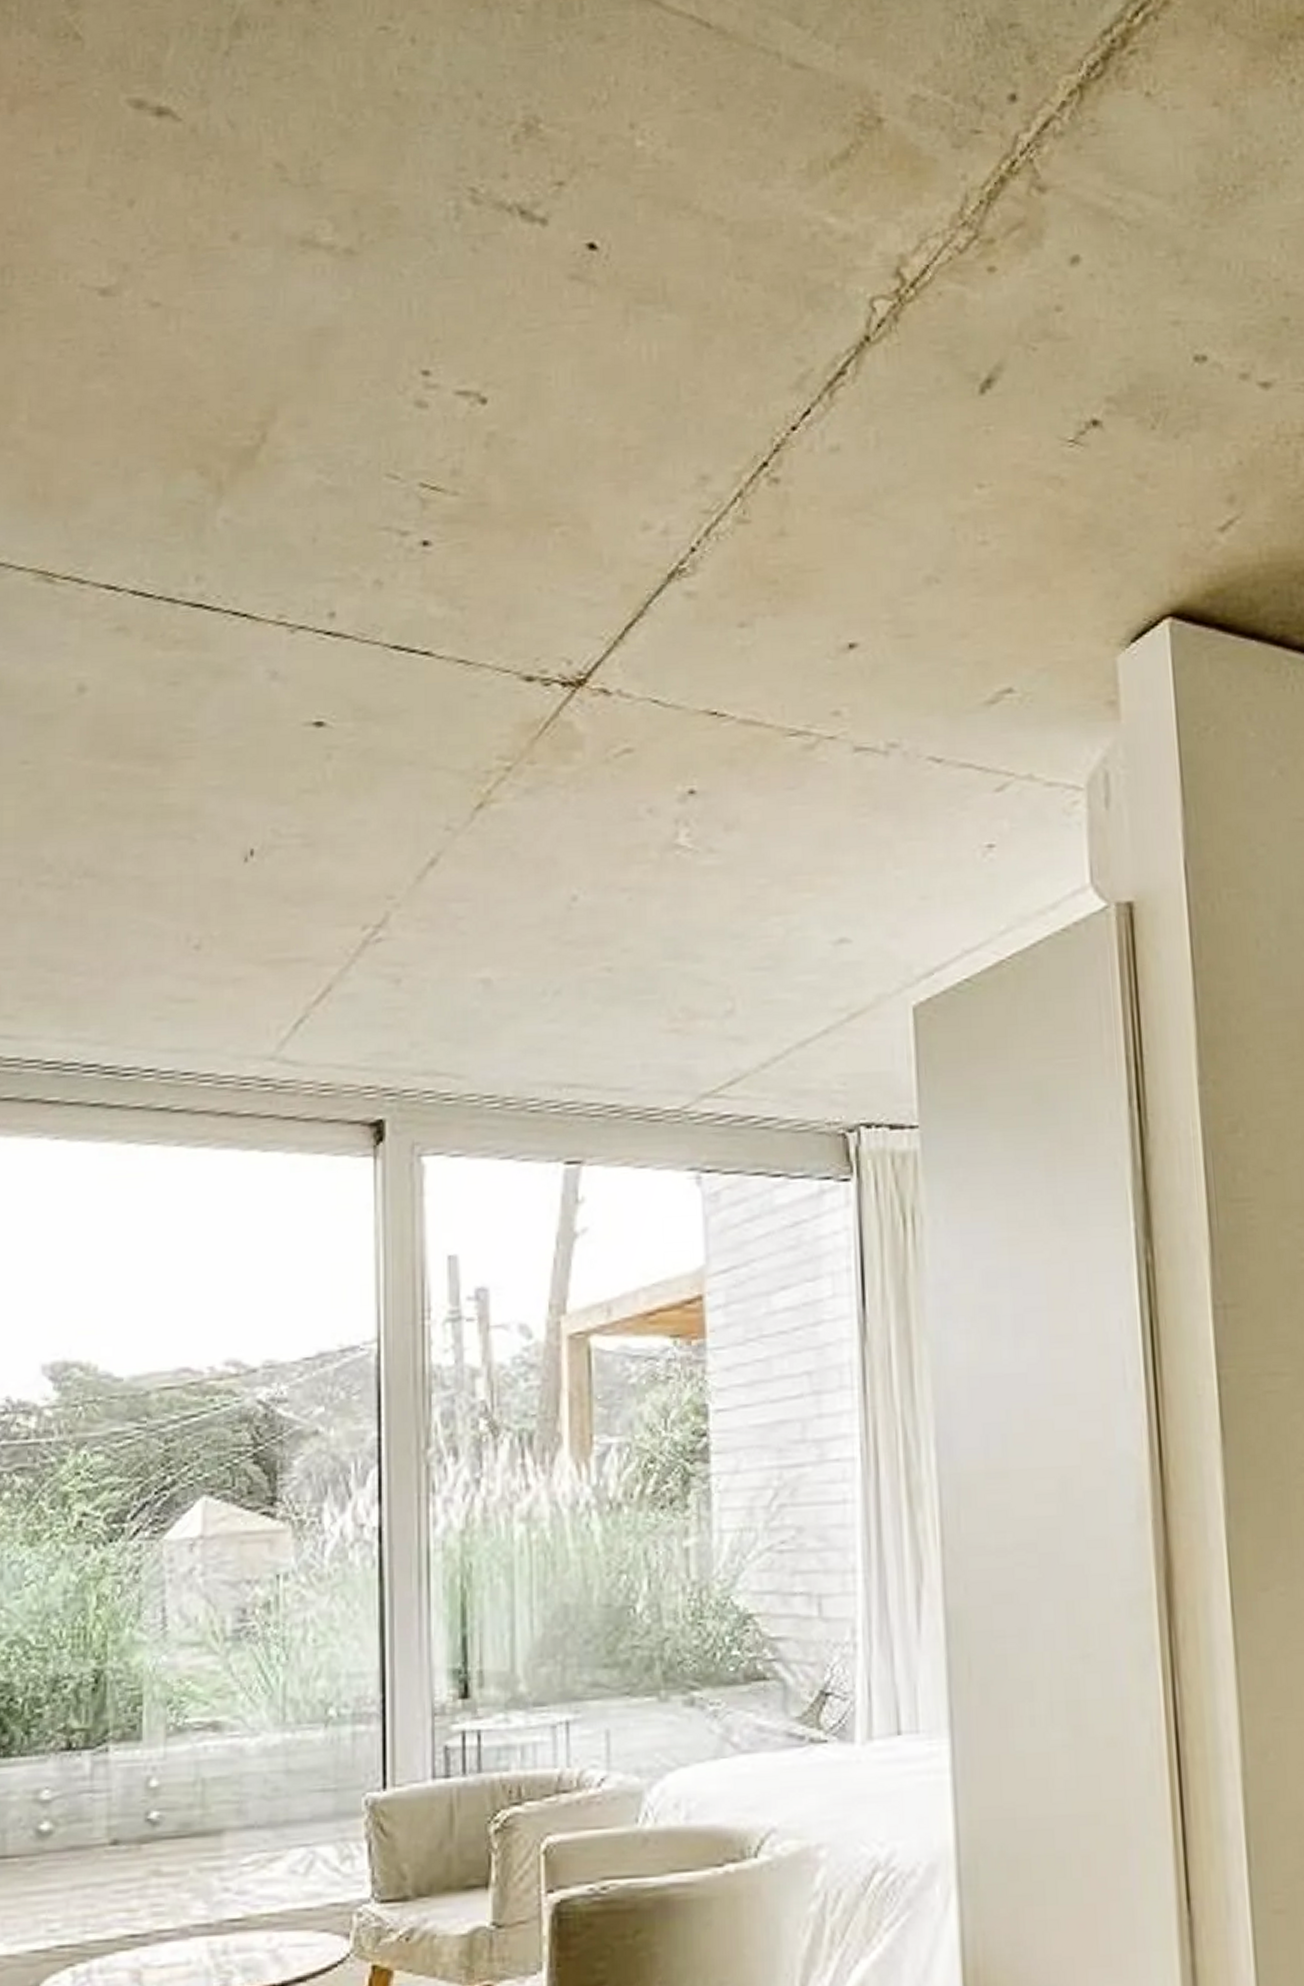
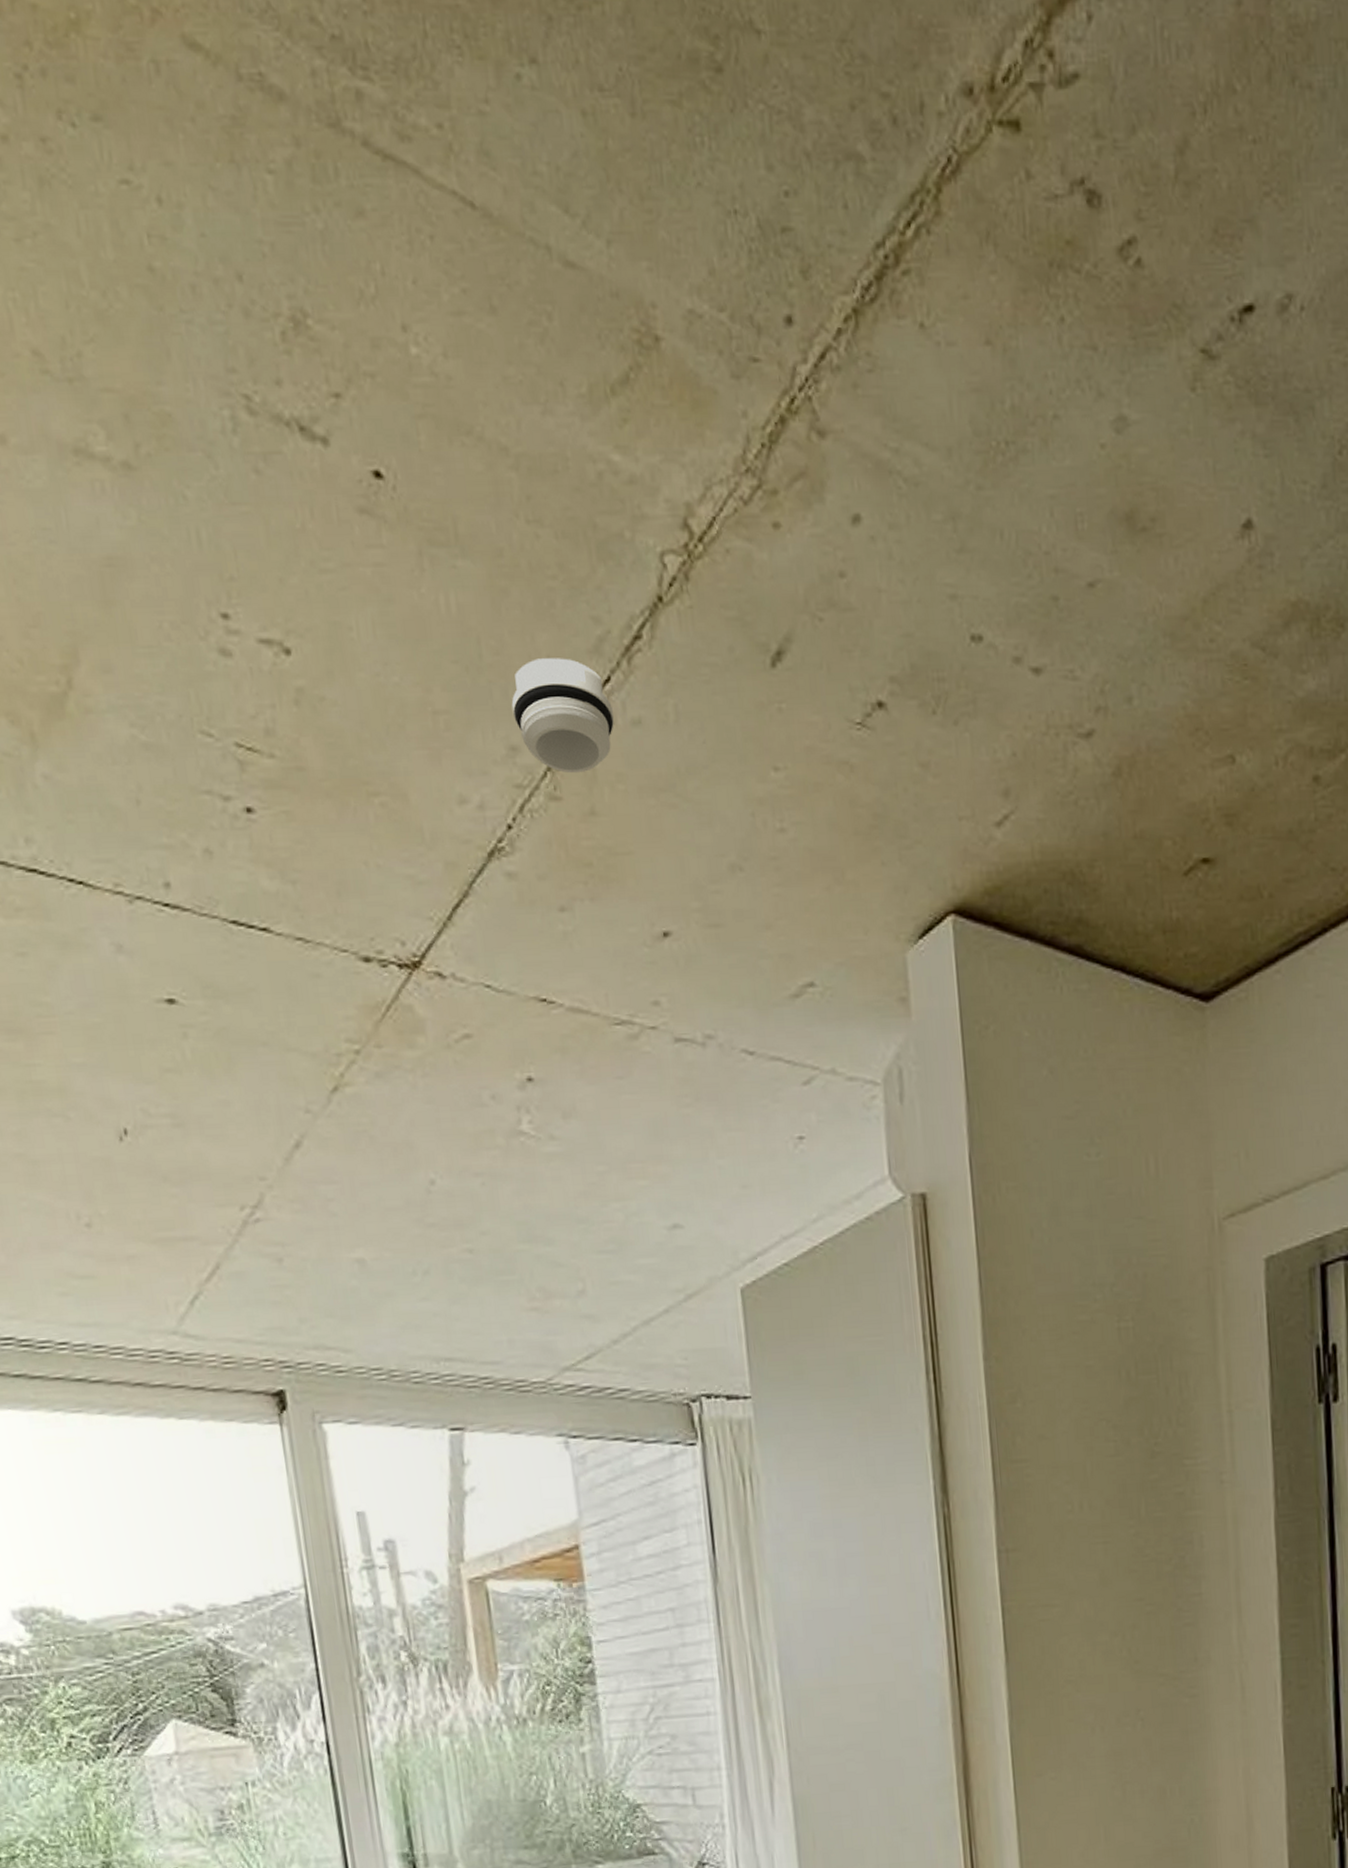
smoke detector: none [706,395,812,498] -> present [511,658,615,774]

